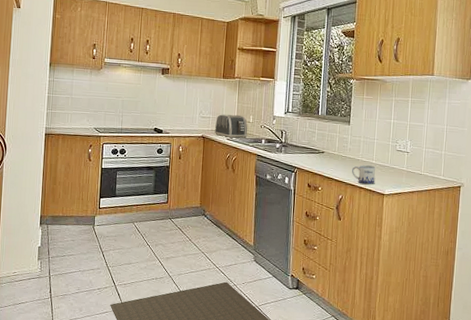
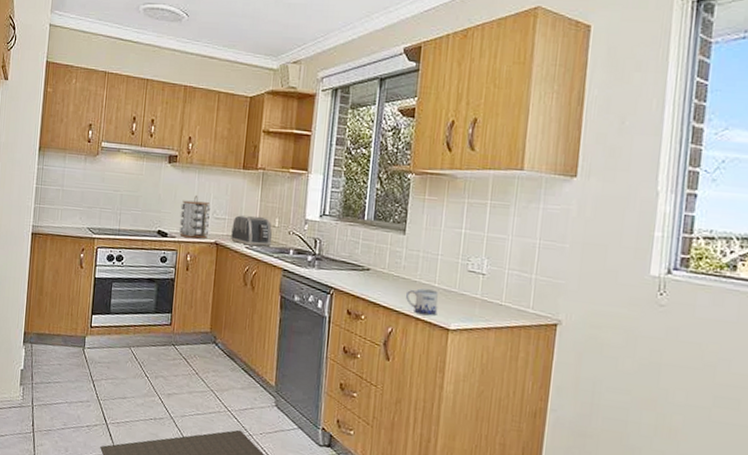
spice rack: none [172,99,197,134] -> present [179,194,210,239]

